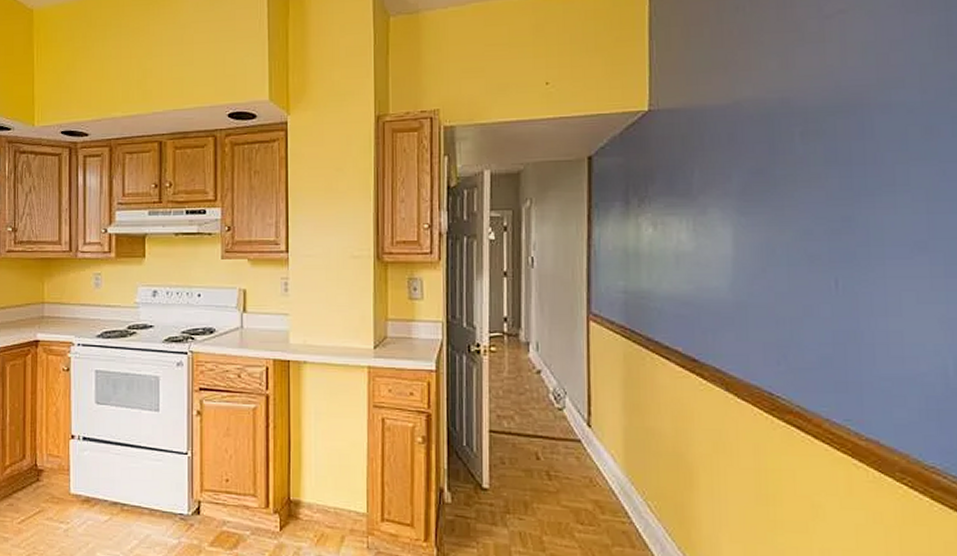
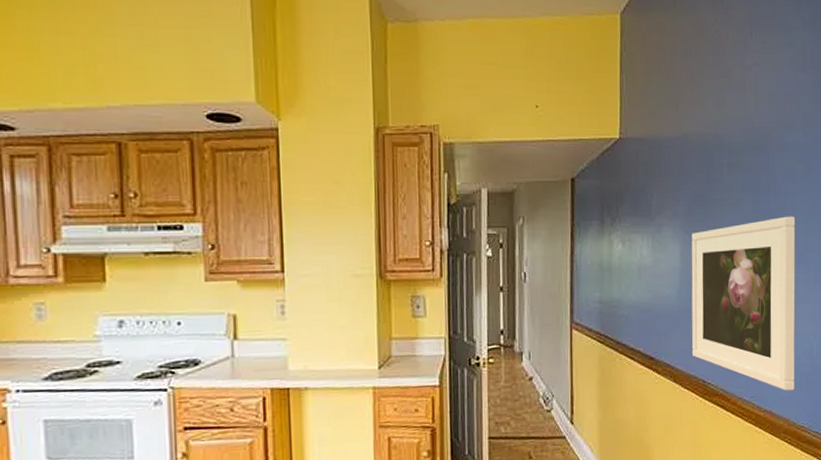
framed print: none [749,193,917,418] -> present [691,216,796,391]

